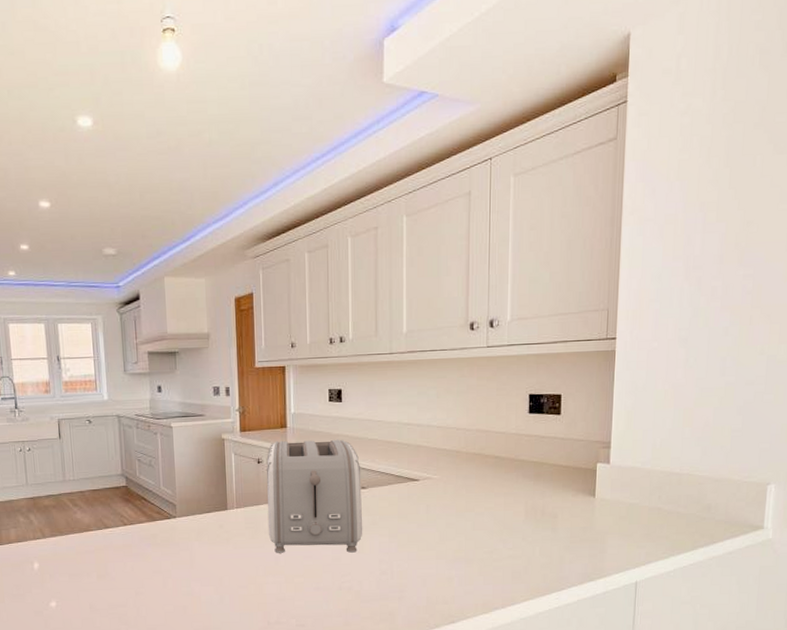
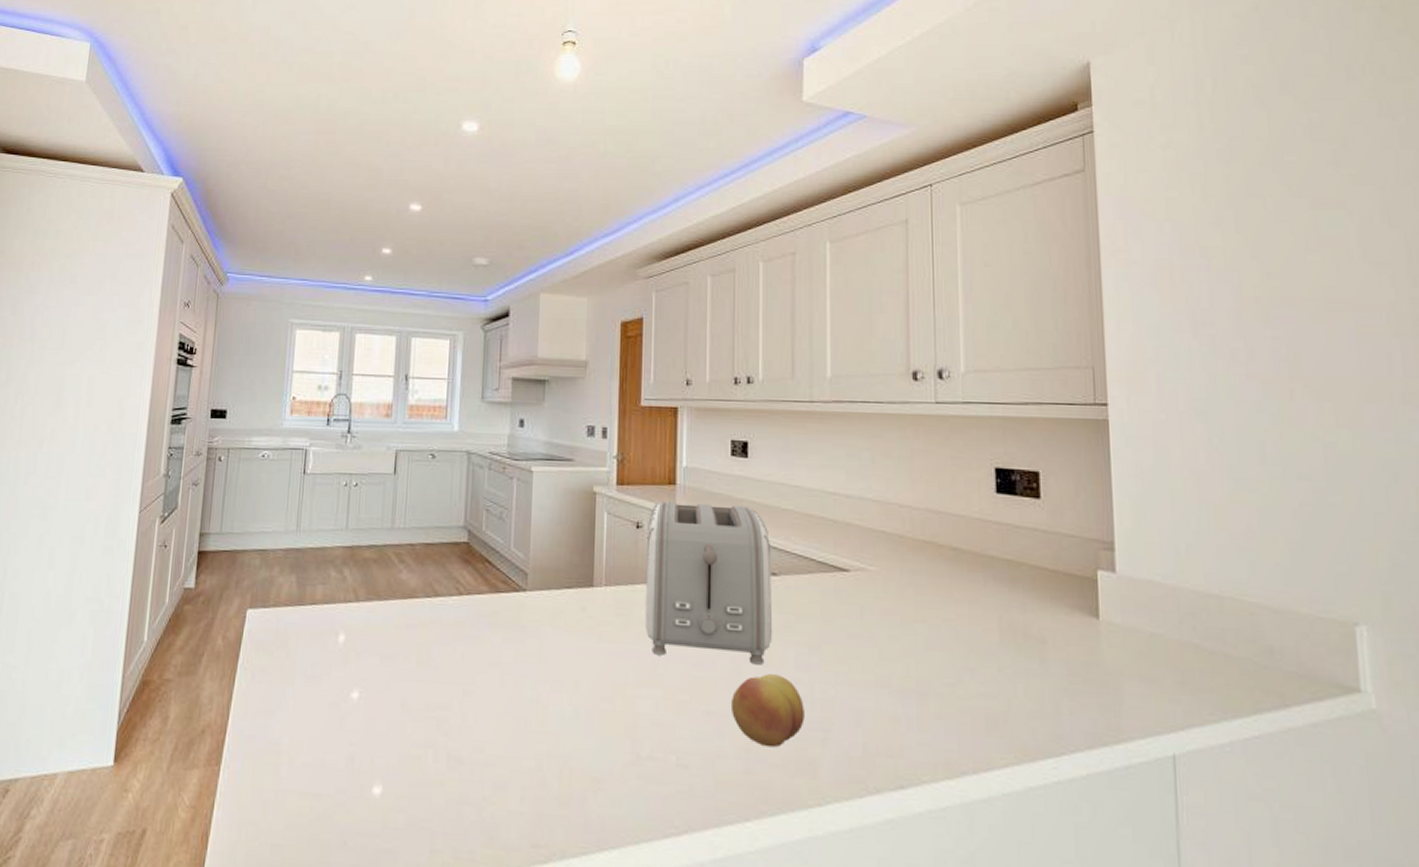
fruit: none [334,558,386,607] -> present [732,674,805,748]

